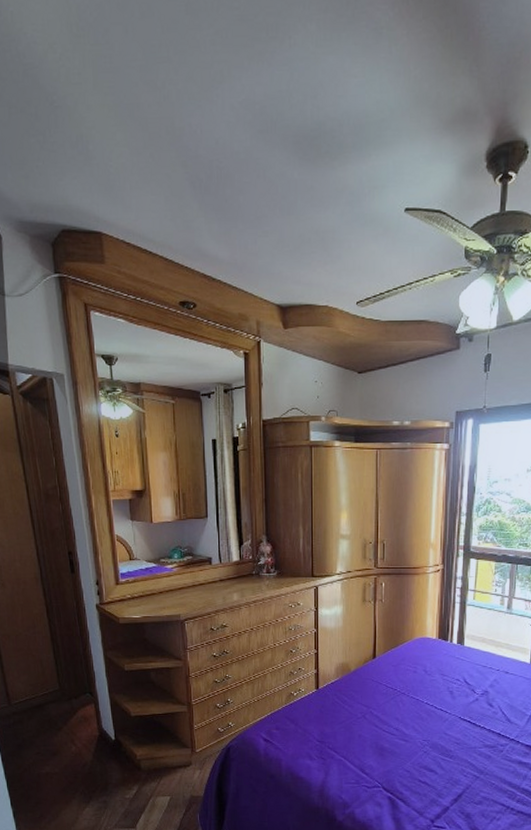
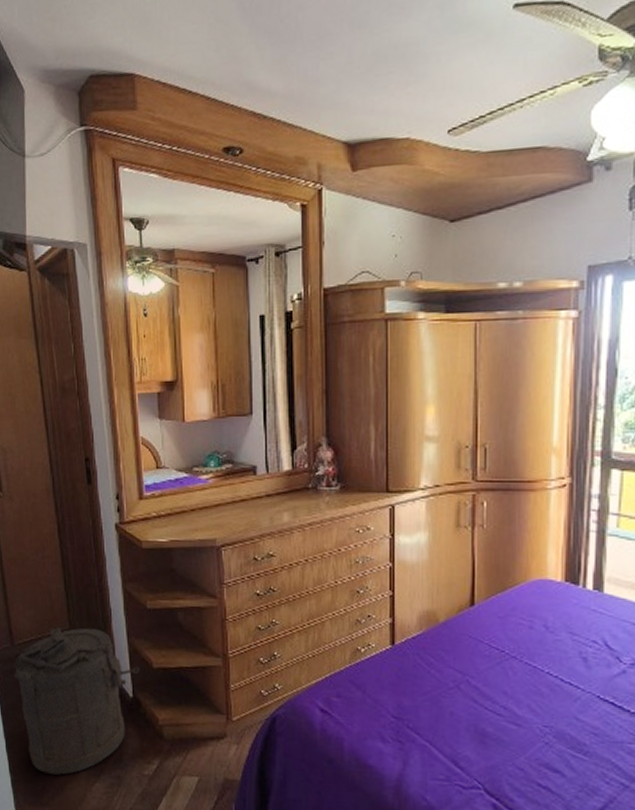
laundry hamper: none [12,688,120,804] -> present [14,627,139,775]

